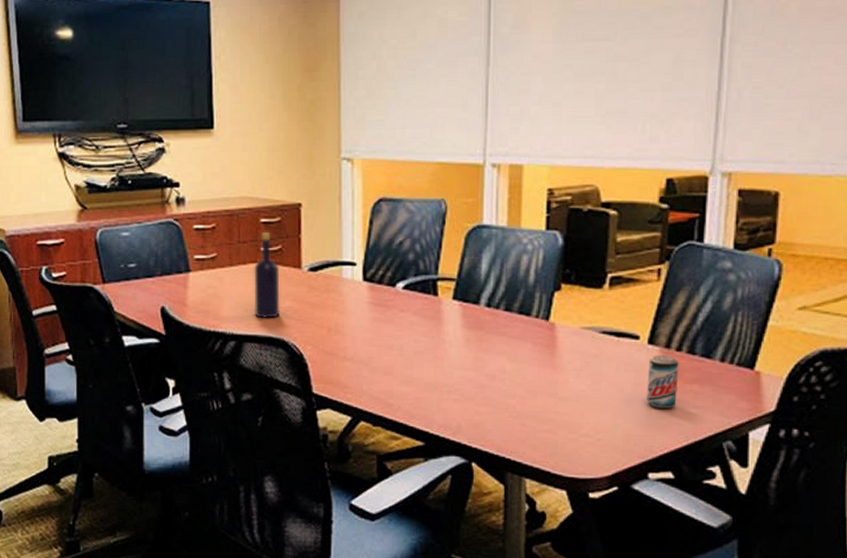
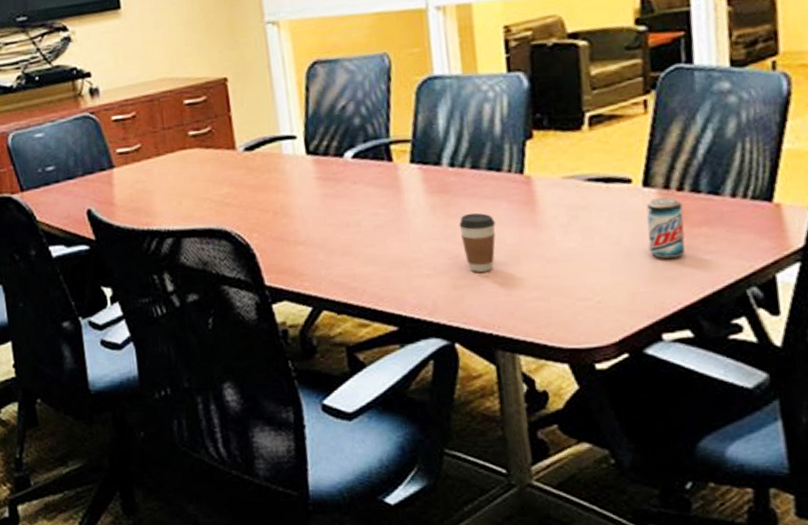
bottle: present [254,231,280,319] -> none [183,113,218,210]
coffee cup: none [488,349,519,402] -> present [459,212,496,272]

